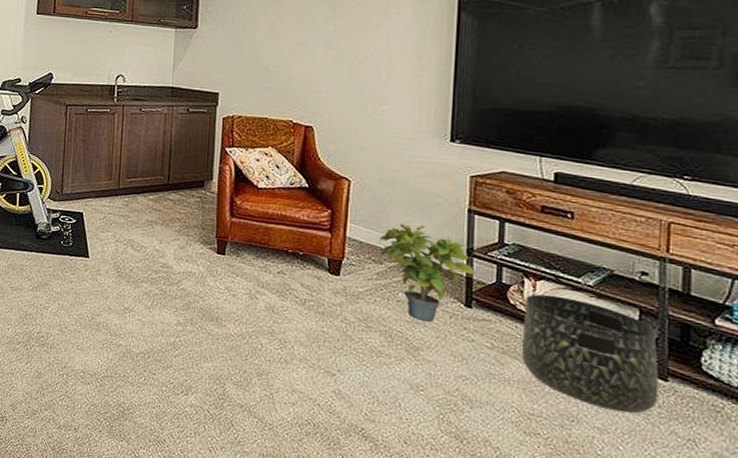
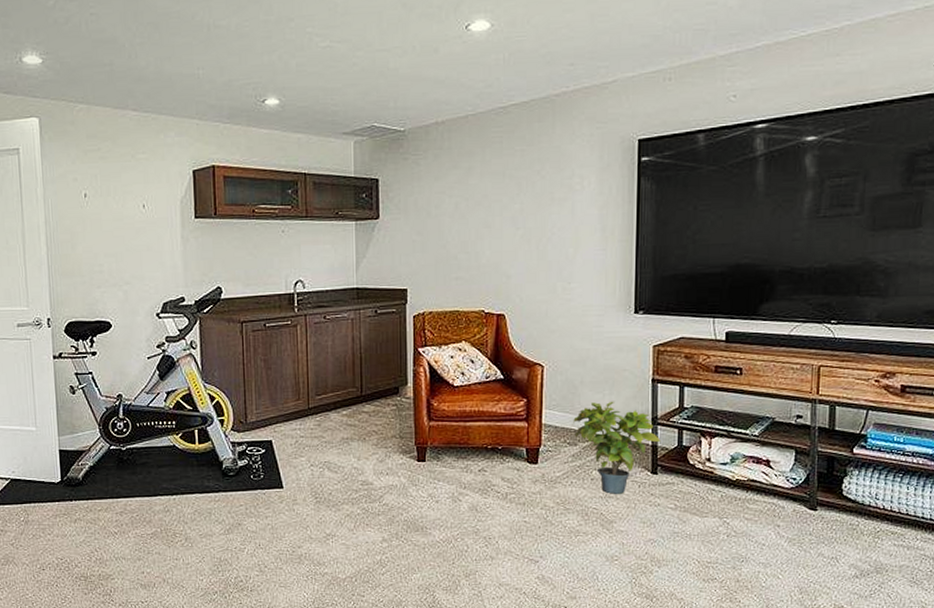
basket: present [521,294,659,414] -> none [700,449,810,545]

